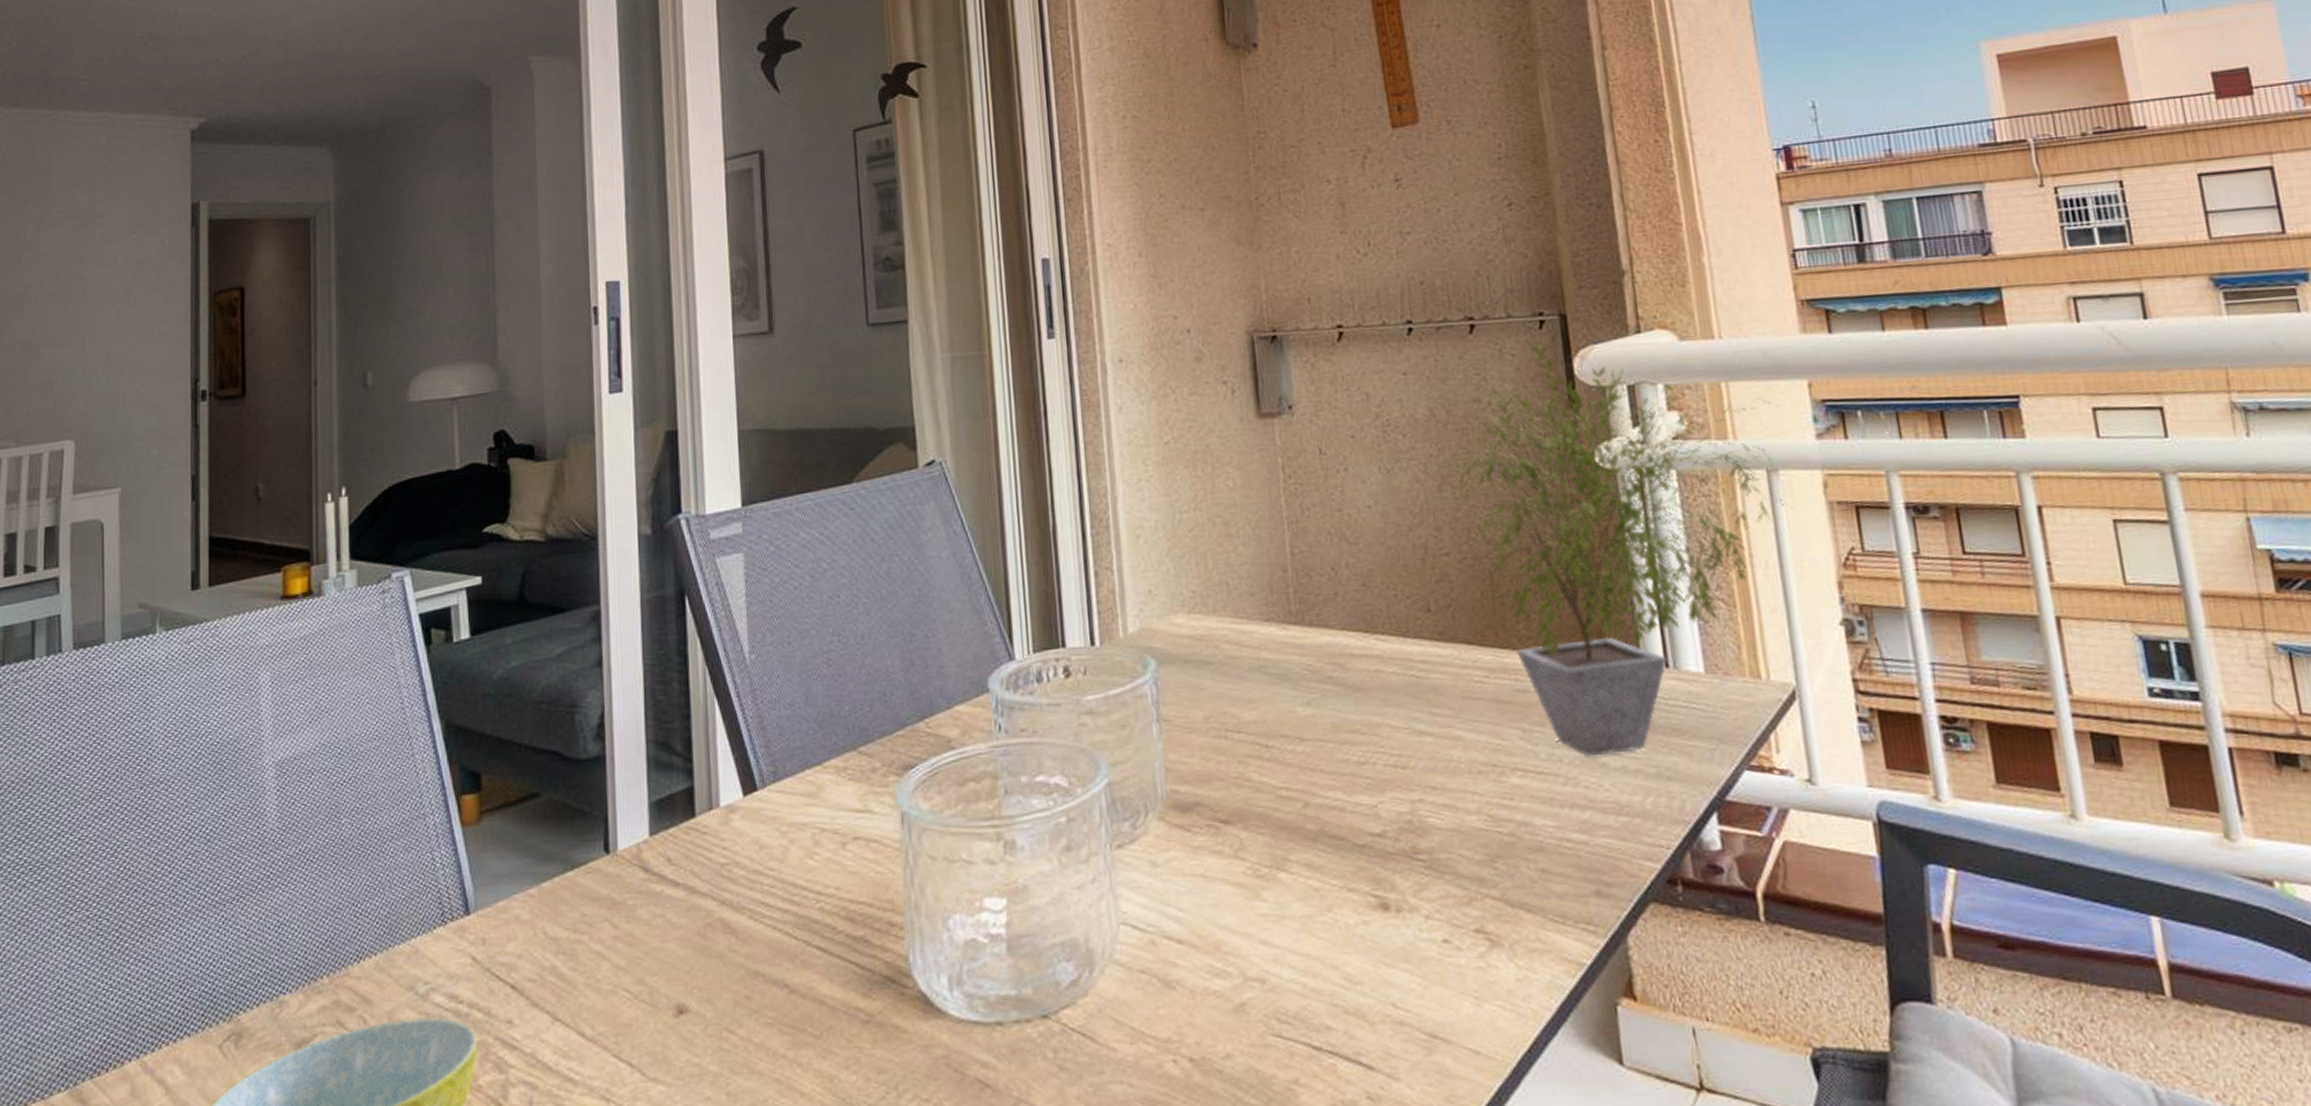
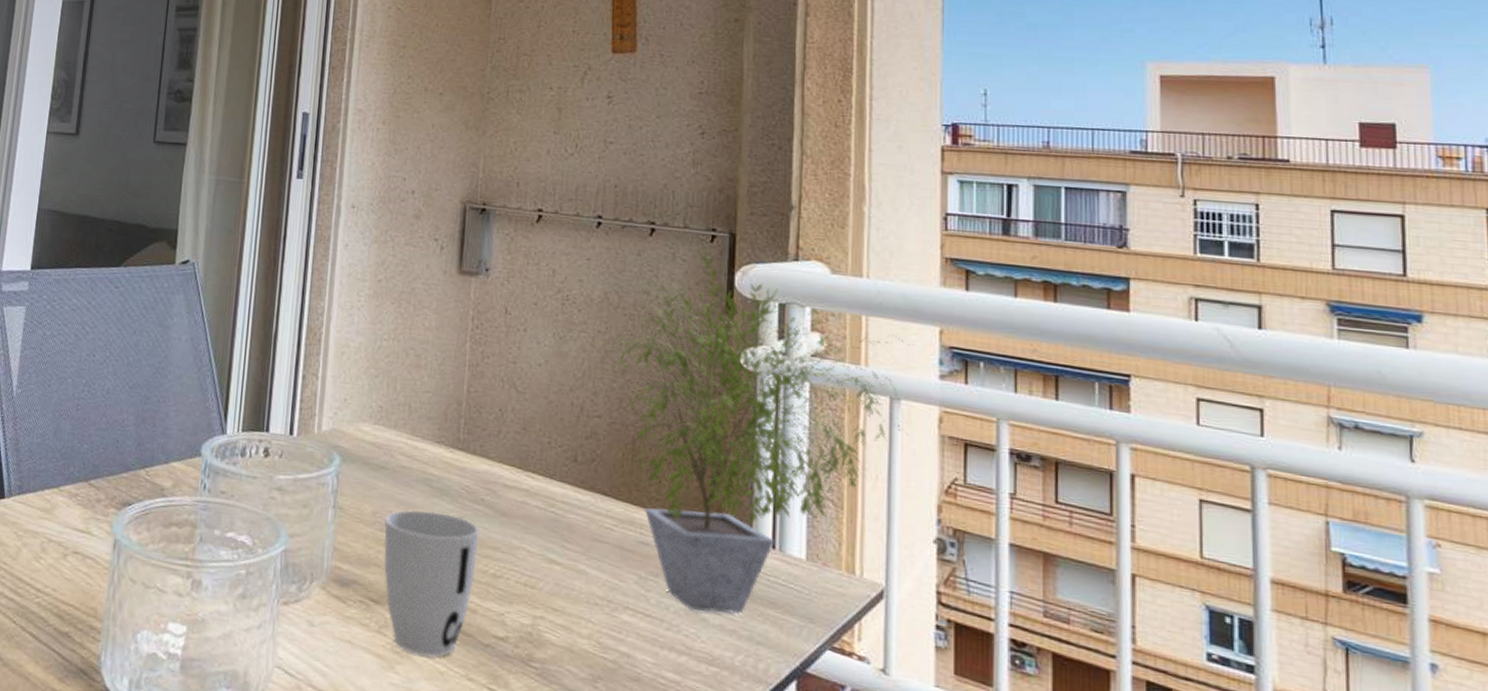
cup: none [1220,701,1337,875] -> present [384,509,480,657]

